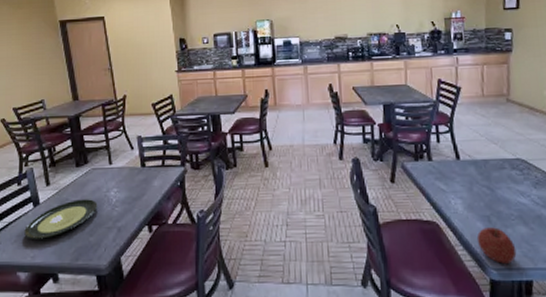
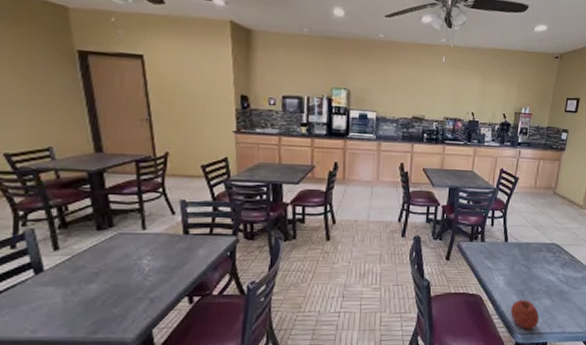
plate: present [24,199,98,239] -> none [20,267,125,311]

